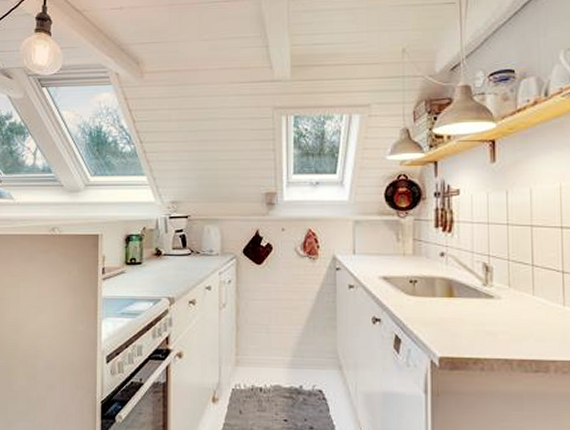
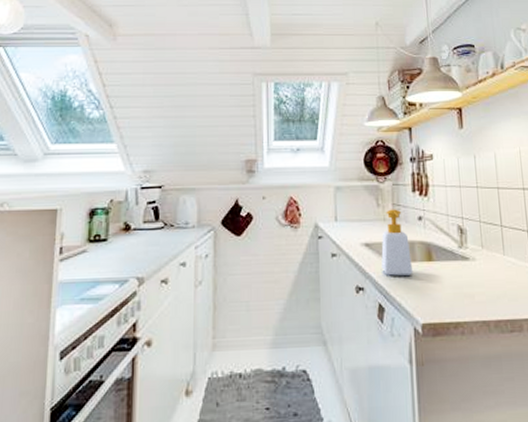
soap bottle: none [399,244,431,310] -> present [381,209,412,276]

